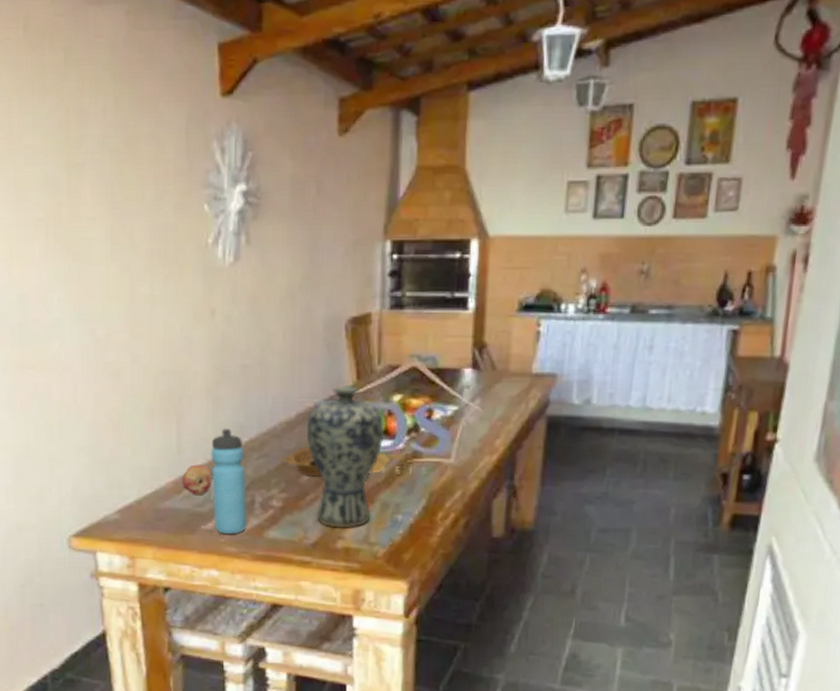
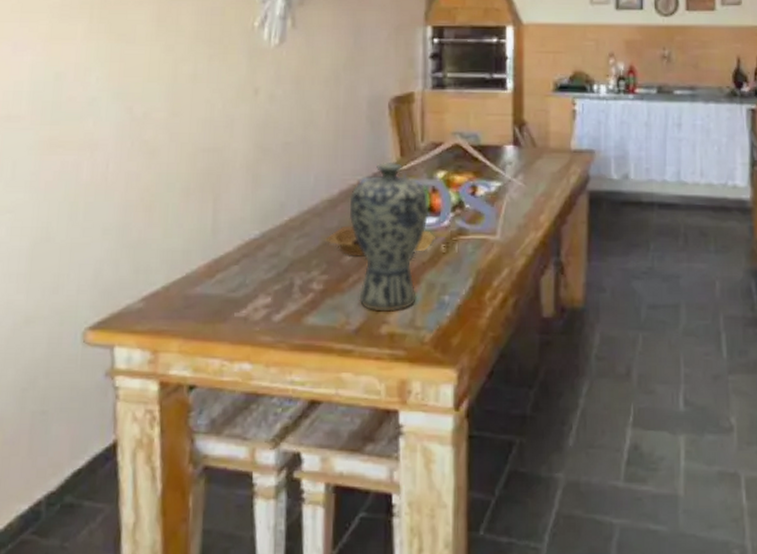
fruit: present [182,464,212,496] -> none [215,246,249,280]
water bottle: present [210,428,247,535] -> none [247,206,286,322]

